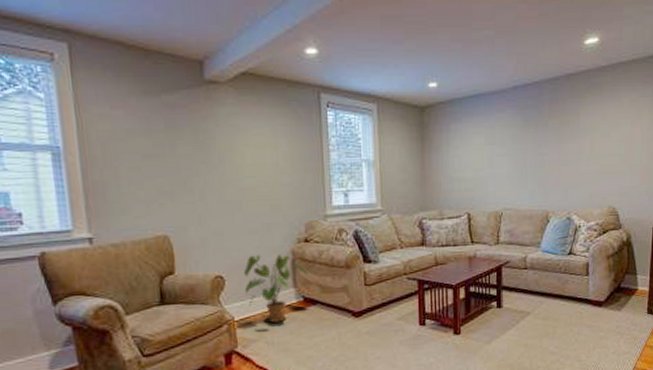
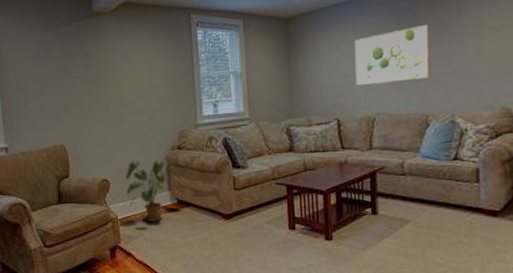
wall art: none [486,124,551,180] -> present [355,25,430,85]

